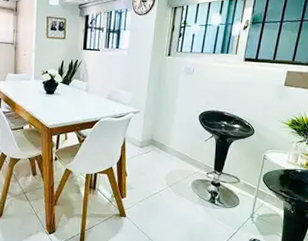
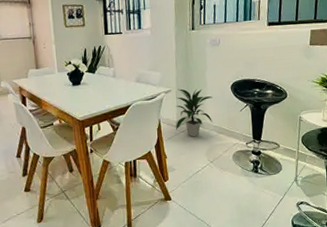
indoor plant: none [140,111,180,160] -> present [175,89,213,137]

